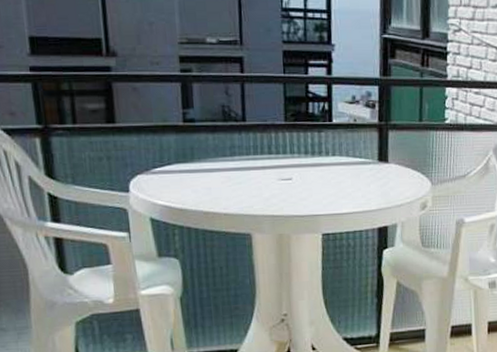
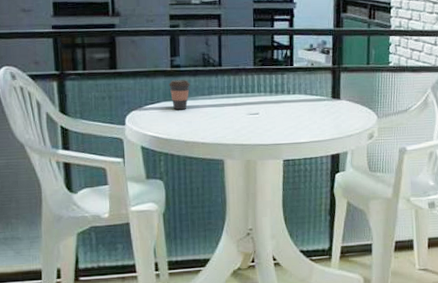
coffee cup: none [181,136,209,173] -> present [169,79,191,110]

